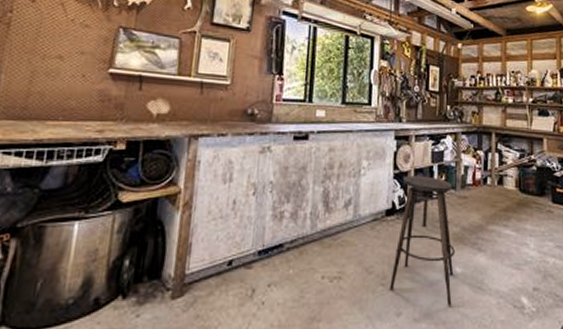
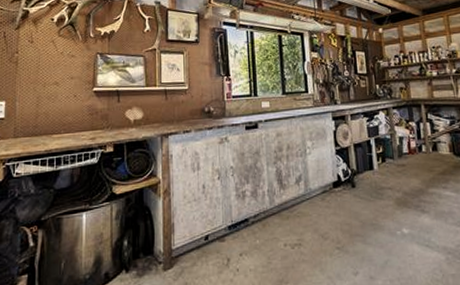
stool: present [390,175,455,306] -> none [344,149,404,264]

